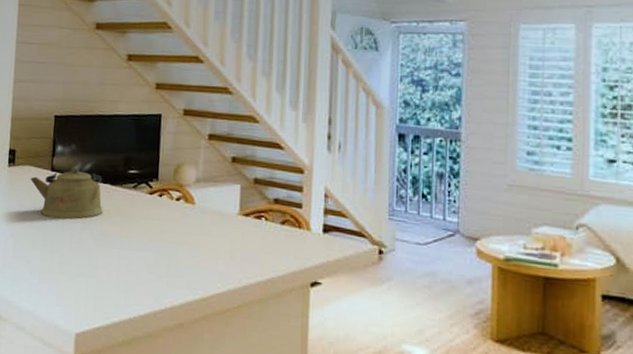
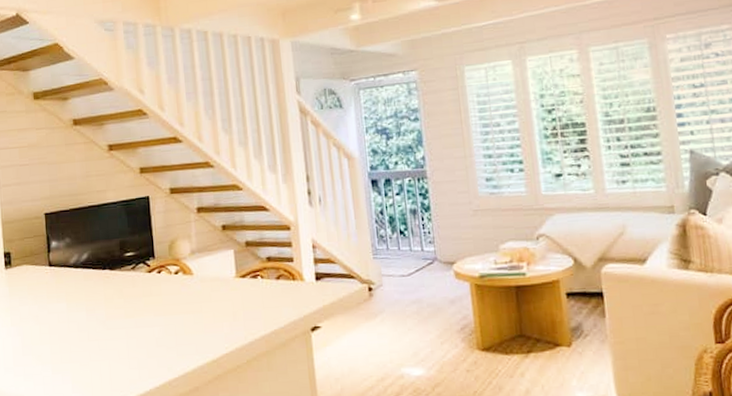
kettle: present [30,166,103,219] -> none [29,258,105,311]

